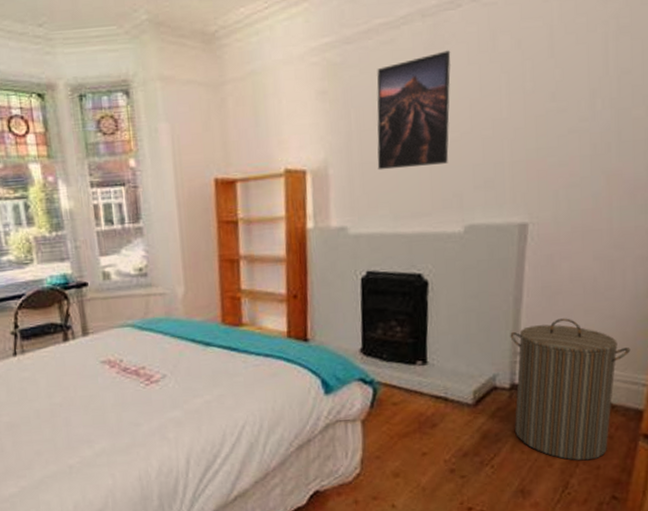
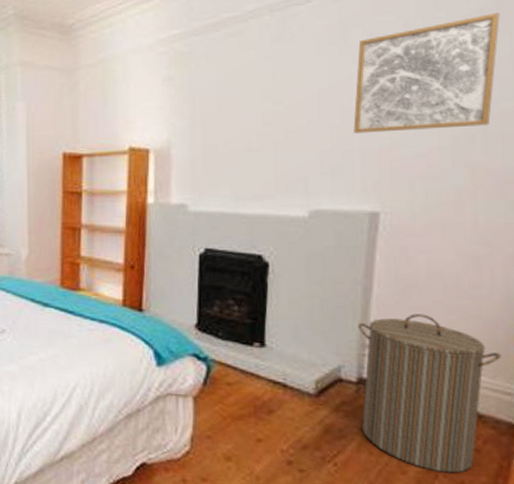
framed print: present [377,50,451,171] -> none [220,42,299,153]
wall art: none [503,18,633,145] -> present [353,12,500,133]

